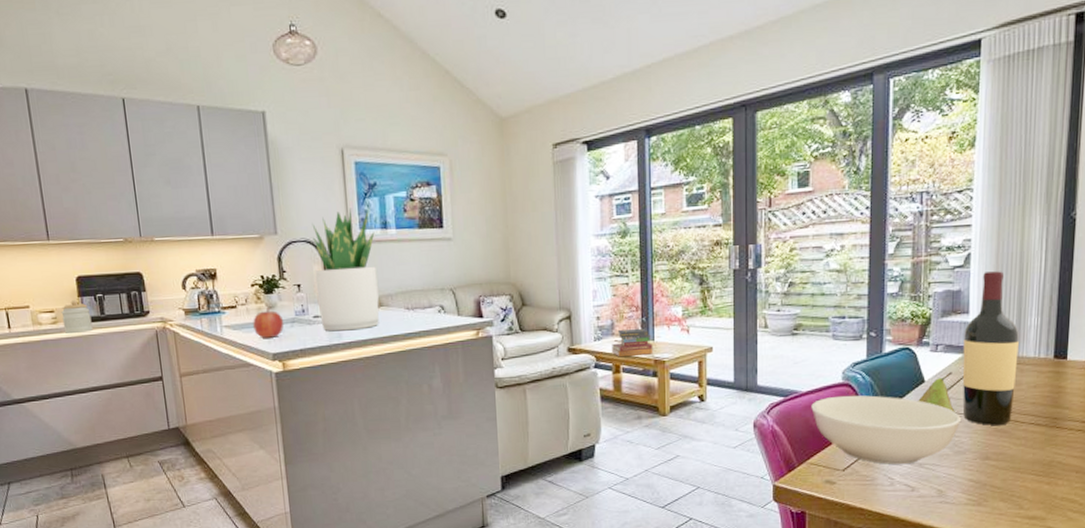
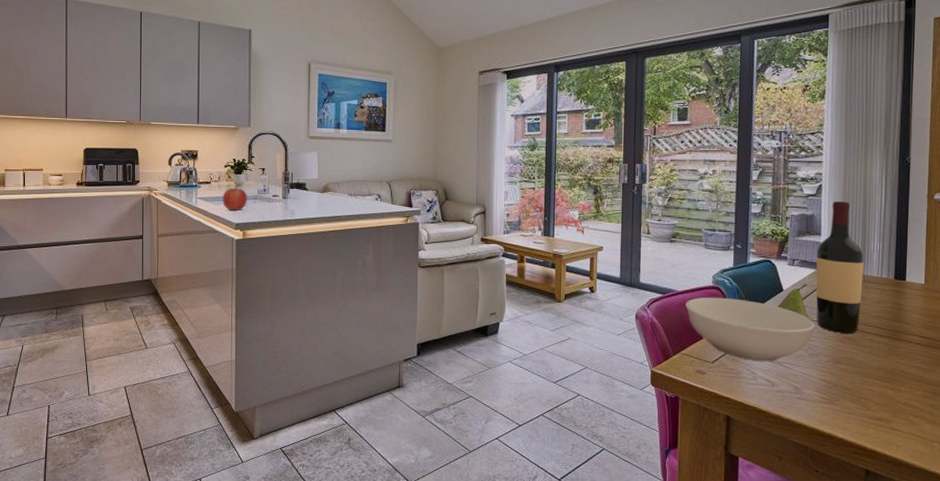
jar: present [61,300,93,335] -> none [68,167,92,195]
planter: present [312,208,380,332] -> none [277,110,329,210]
books: present [611,328,653,356] -> none [517,226,553,249]

